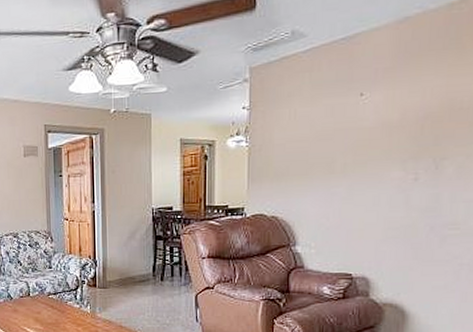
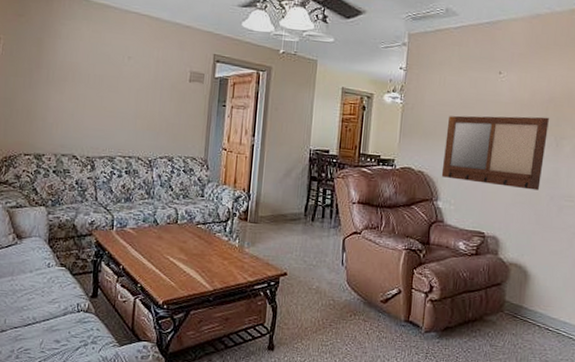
writing board: none [298,137,425,222] -> present [441,115,549,190]

